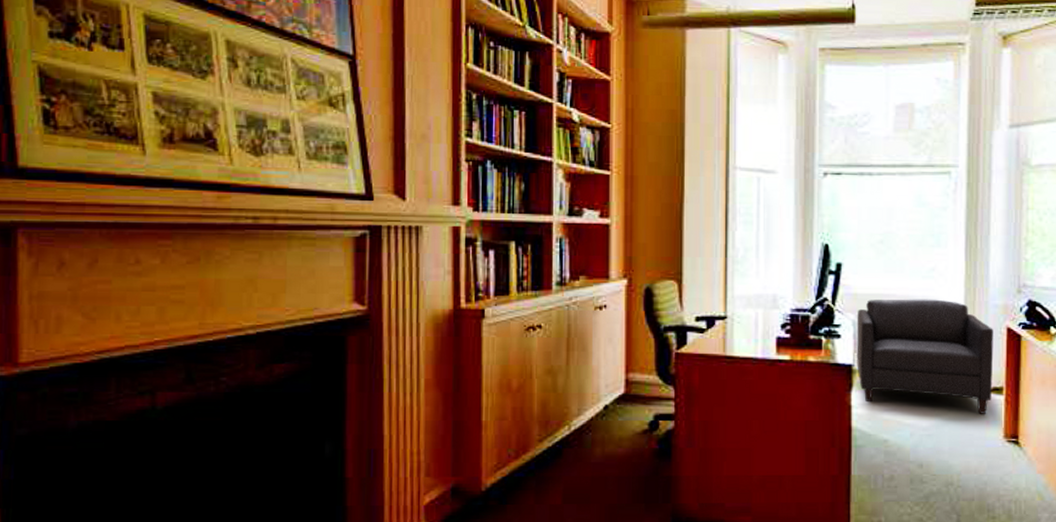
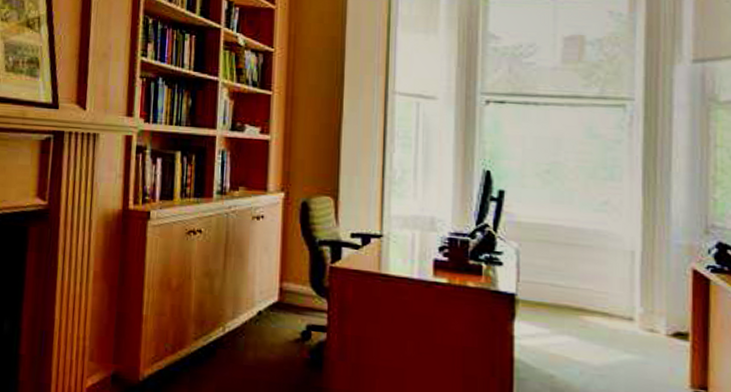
chair: present [856,299,994,414] -> none [520,229,677,360]

